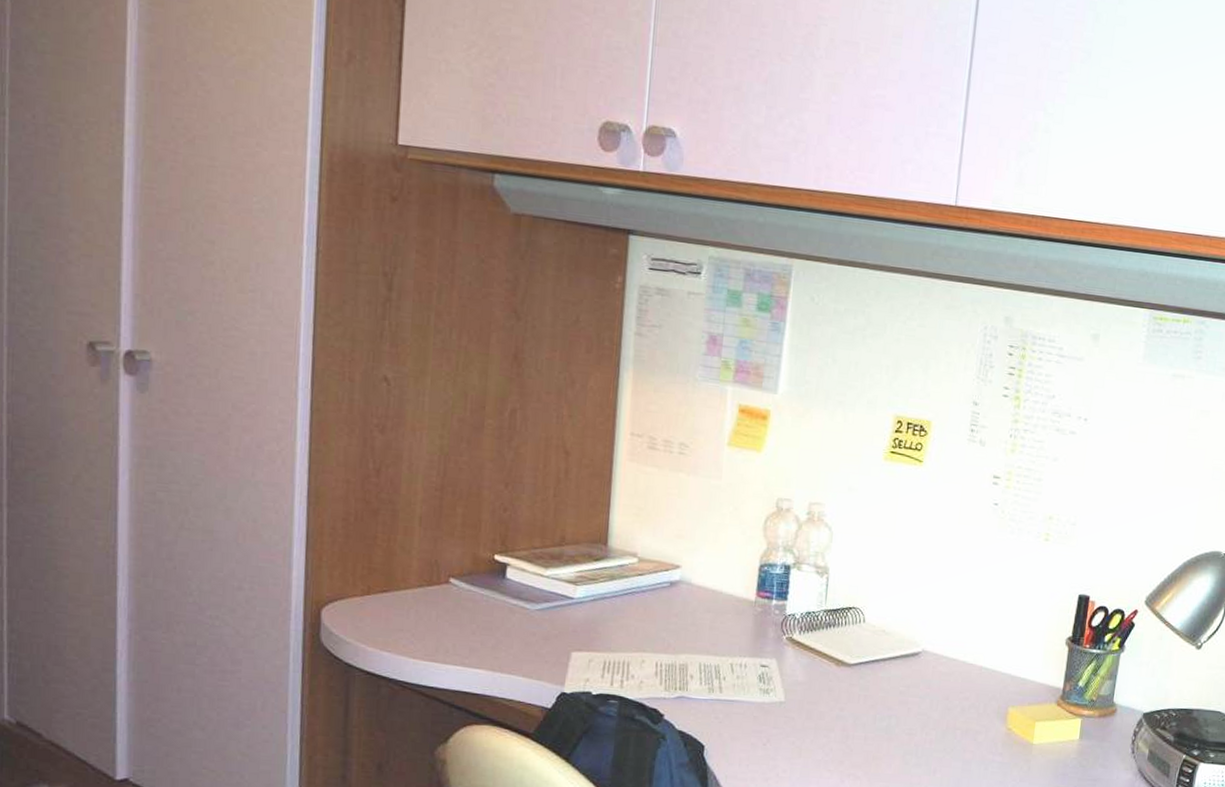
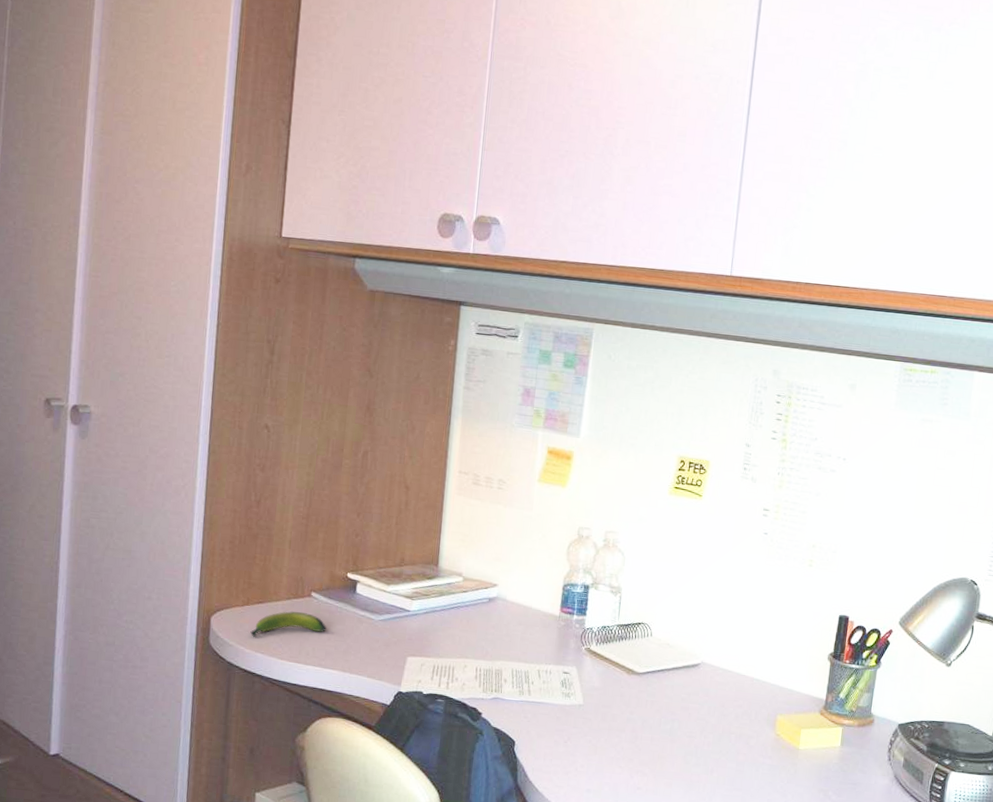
banana: none [373,601,470,633] -> present [250,611,327,637]

